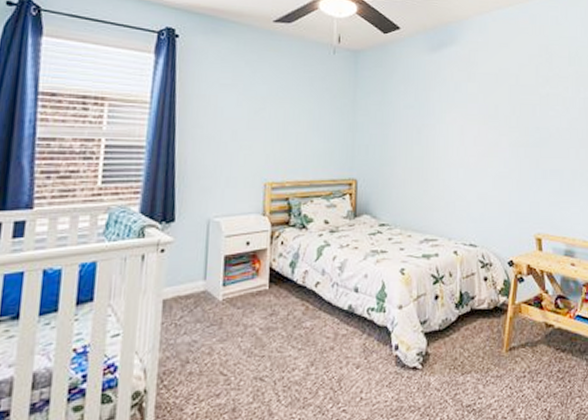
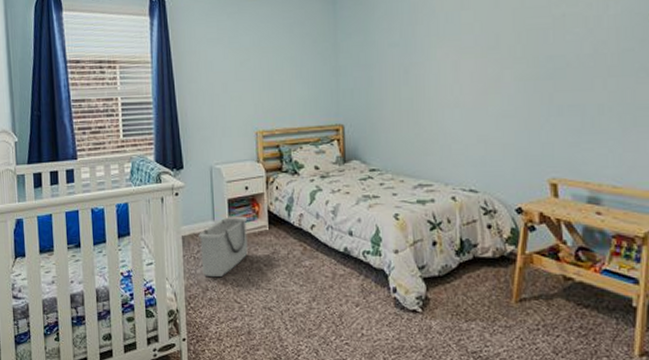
storage bin: none [183,274,246,347] -> present [198,216,248,278]

